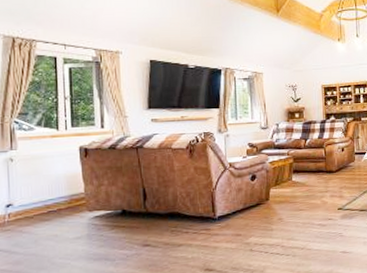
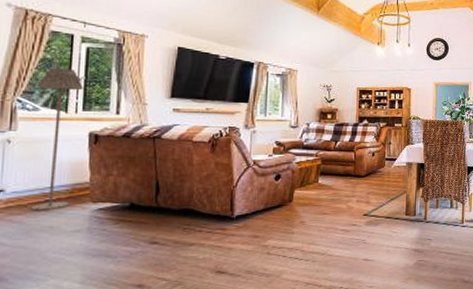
floor lamp: none [29,89,70,222] -> present [31,67,84,211]

